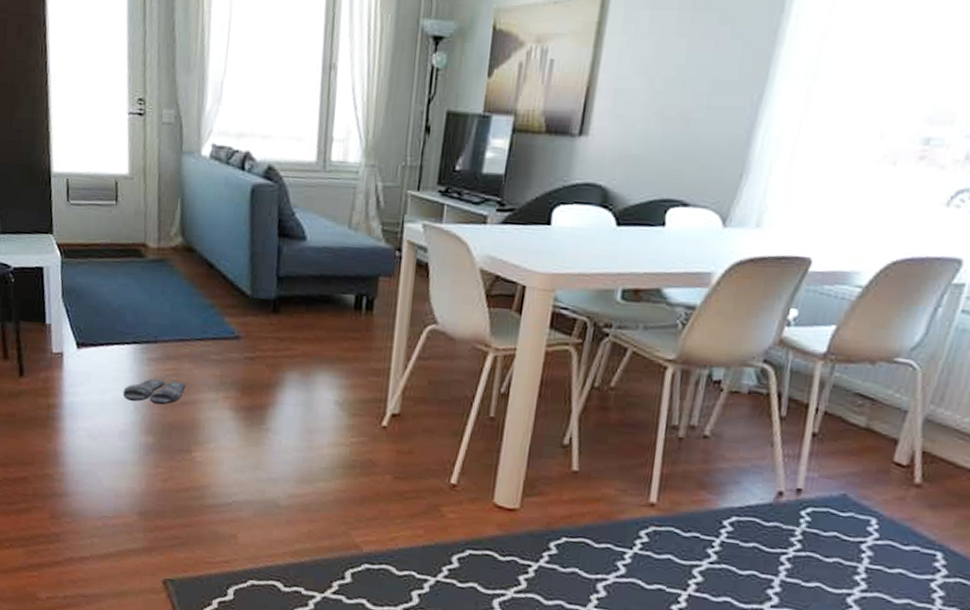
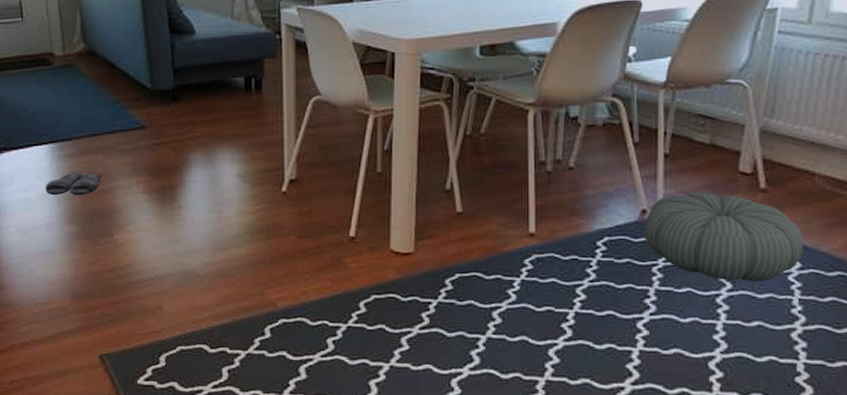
pouf: none [777,478,955,585] -> present [644,192,805,281]

